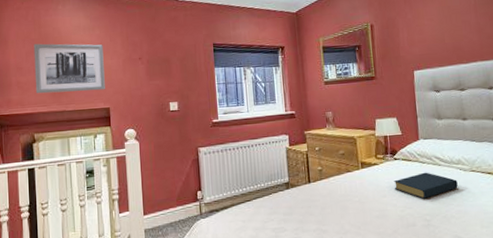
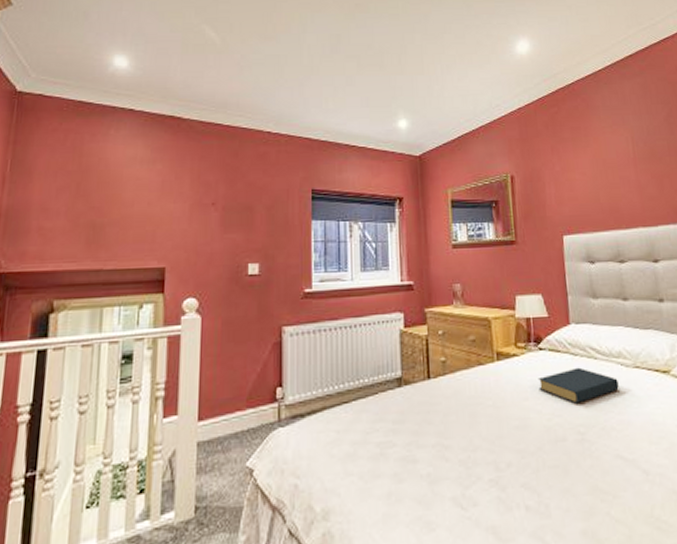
wall art: present [33,43,105,94] -> none [63,177,165,245]

